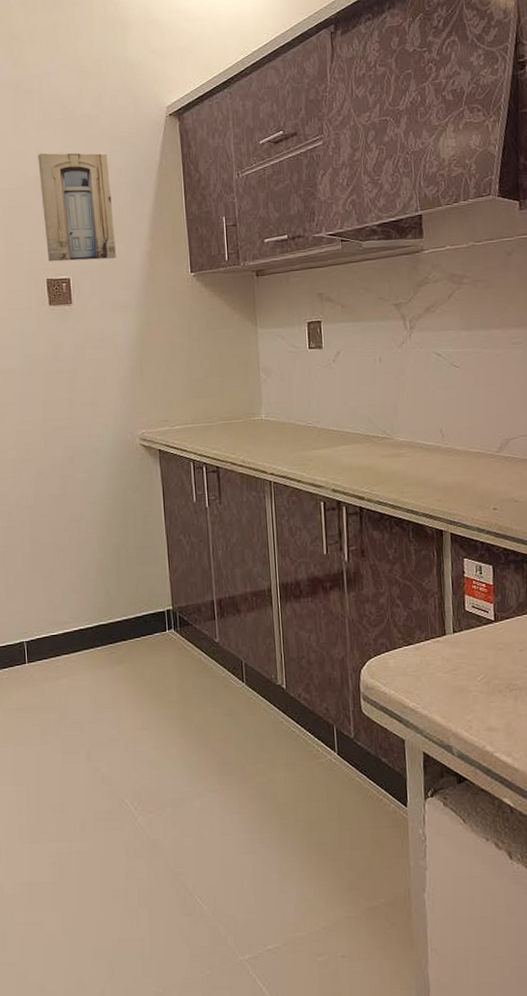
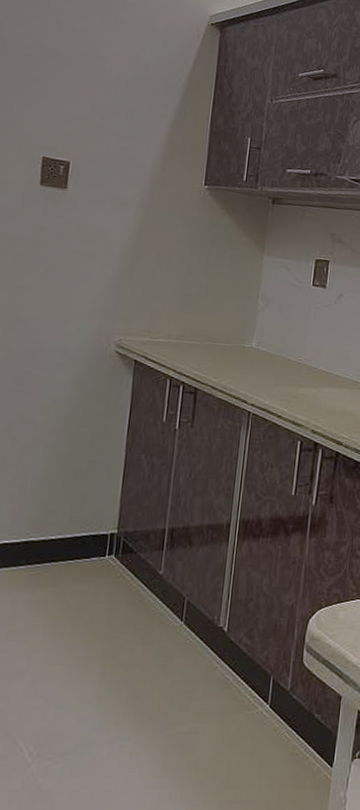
wall art: present [38,153,116,262] -> none [49,25,138,153]

